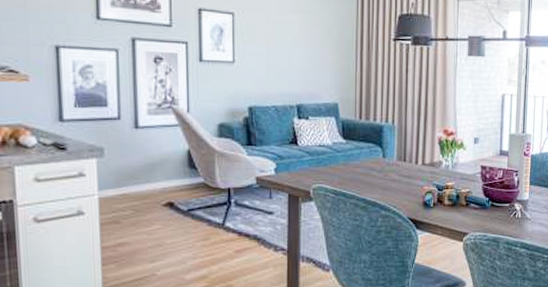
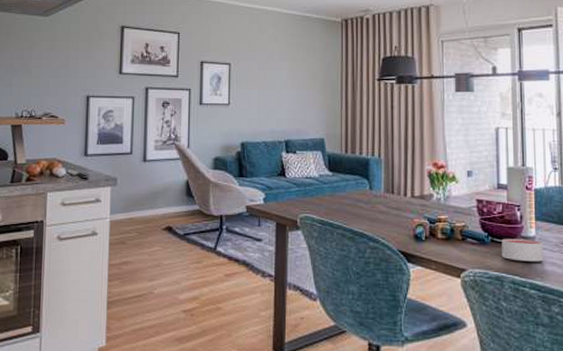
candle: none [499,202,535,224] -> present [502,238,544,262]

